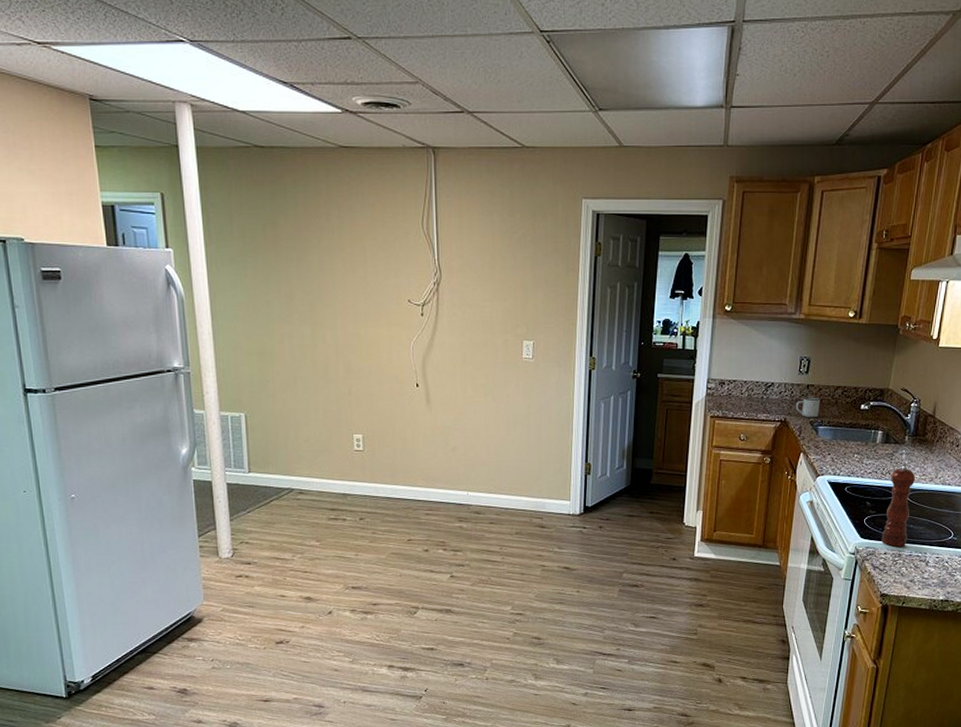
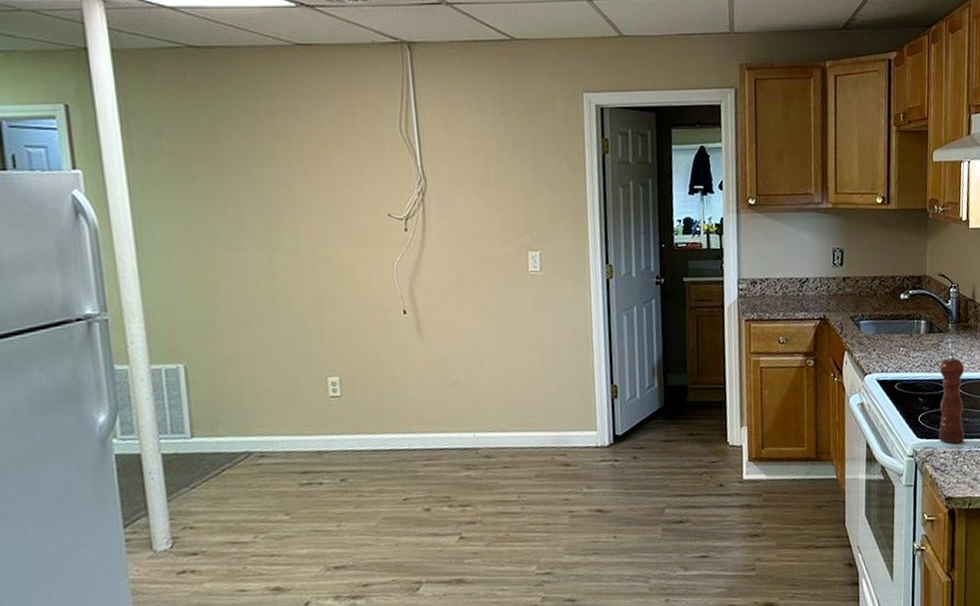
mug: present [796,397,821,418] -> none [834,290,859,313]

